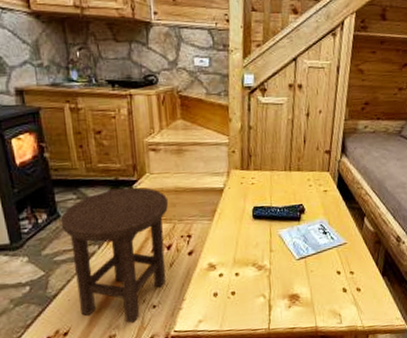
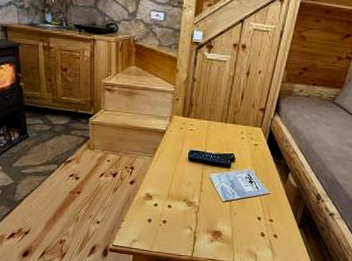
stool: present [60,187,169,324] -> none [29,119,118,233]

